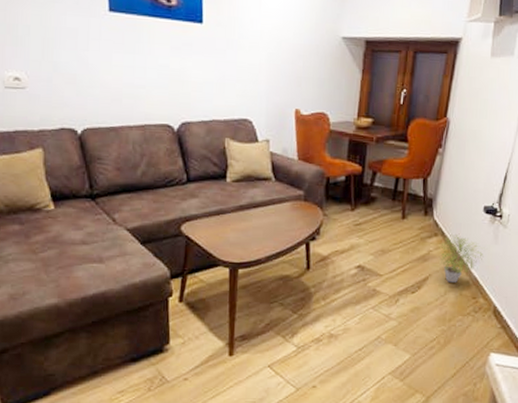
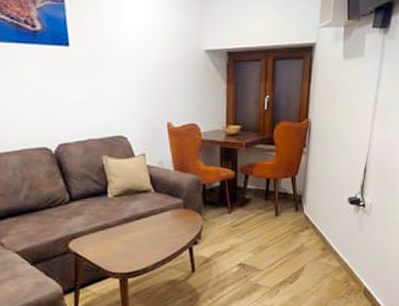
potted plant: present [439,233,484,283] -> none [311,225,352,270]

